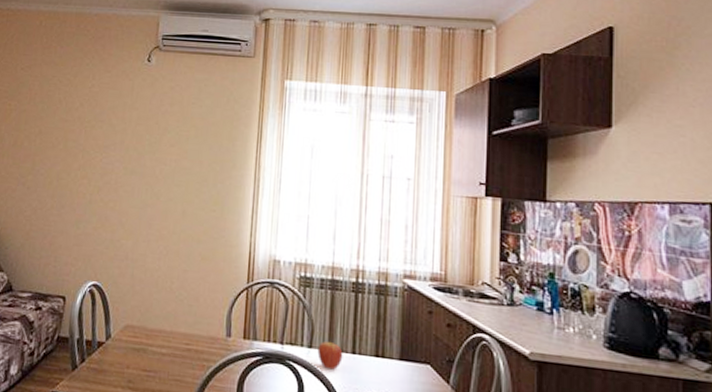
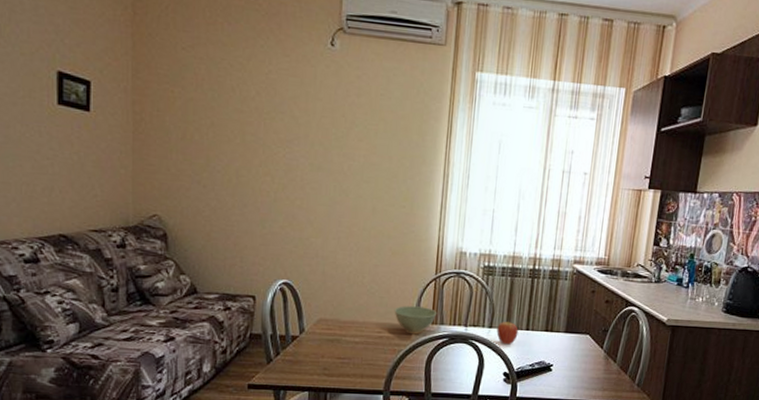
bowl: none [203,316,250,350] -> present [394,306,437,335]

